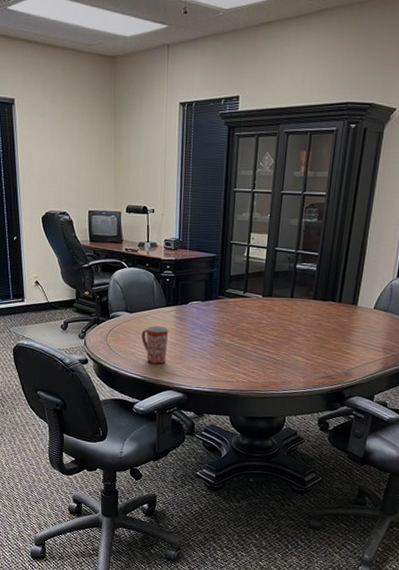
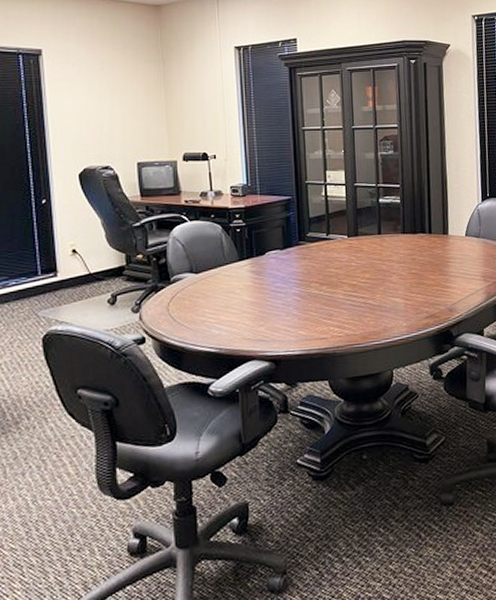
mug: present [141,325,169,364] -> none [212,283,245,331]

